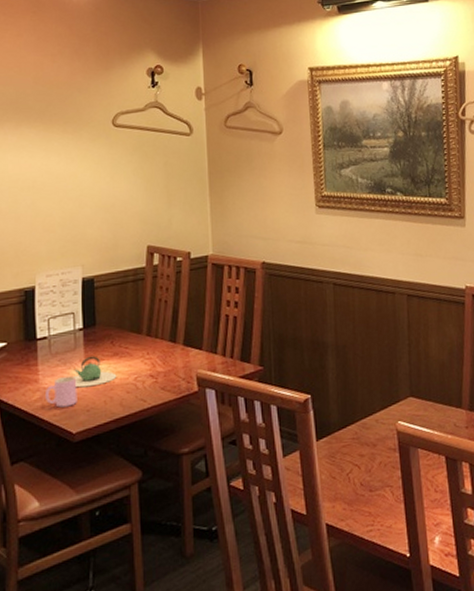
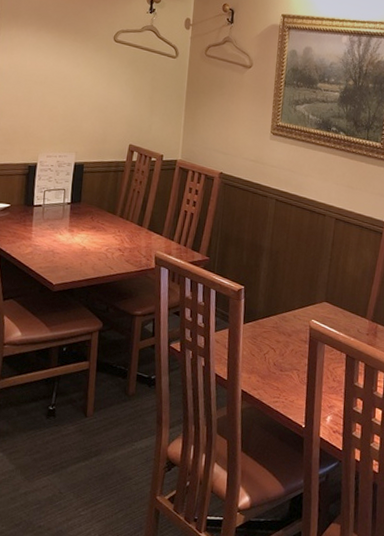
cup: present [46,375,77,408] -> none [35,238,61,263]
teapot: present [74,356,117,388] -> none [59,226,93,250]

